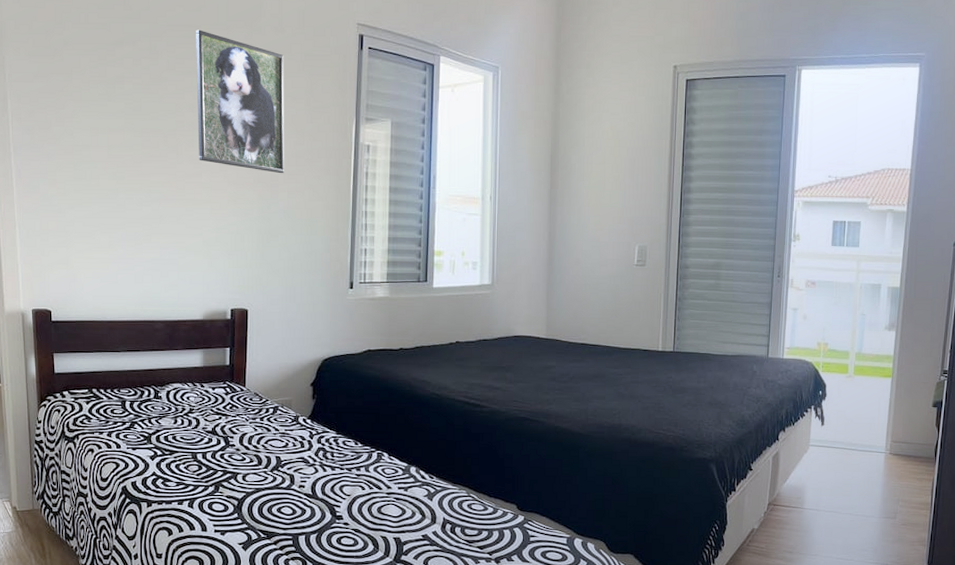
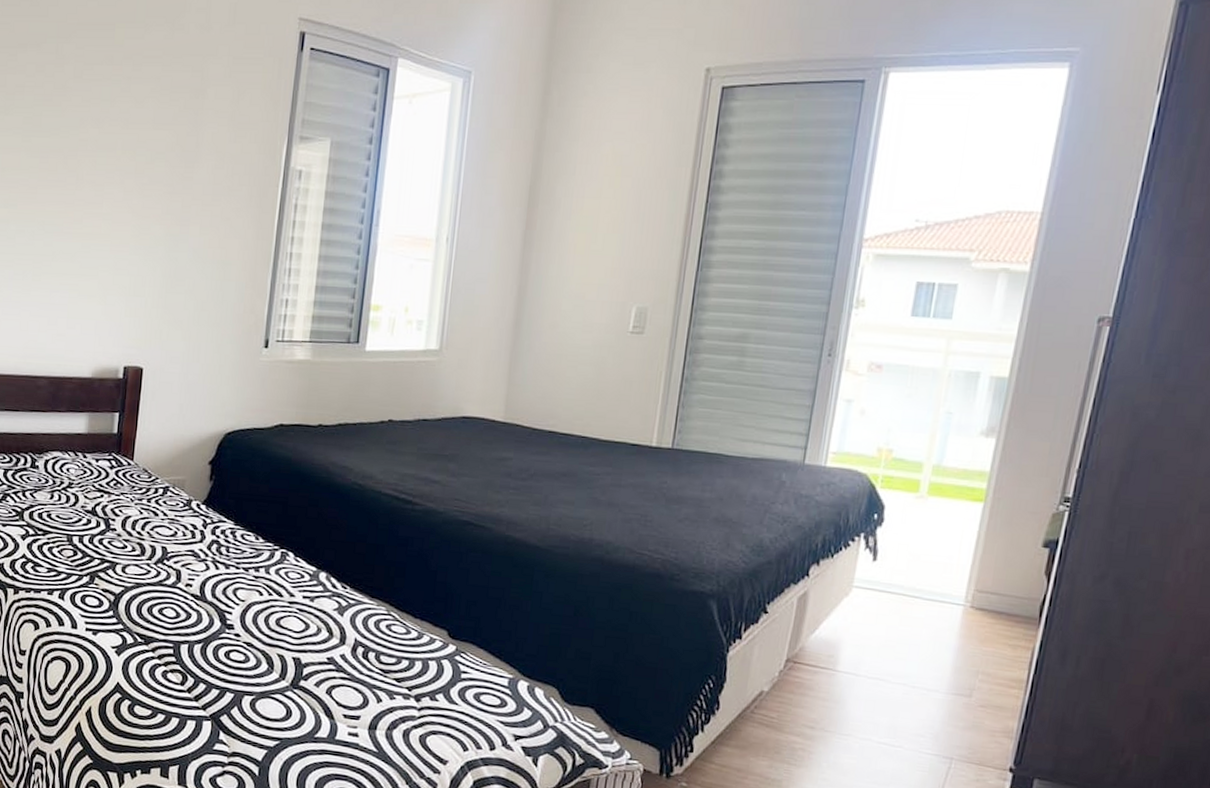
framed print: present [196,29,284,174] -> none [101,28,209,205]

